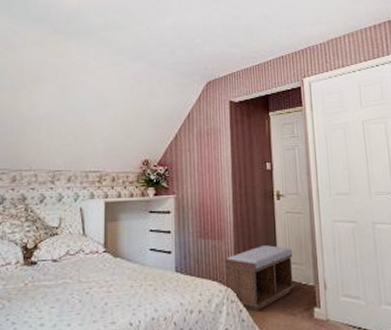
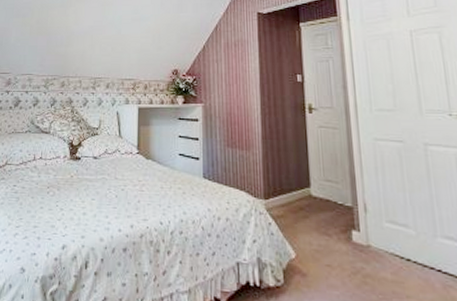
bench: present [224,245,295,312] -> none [252,159,330,227]

